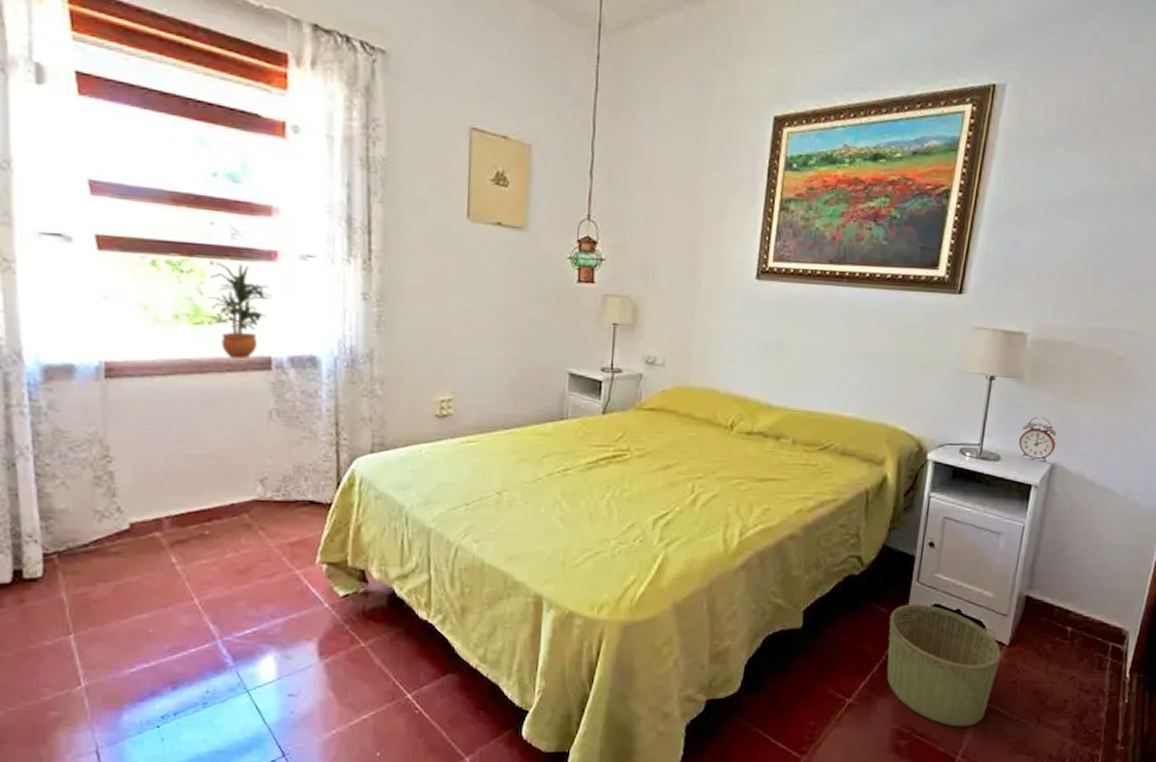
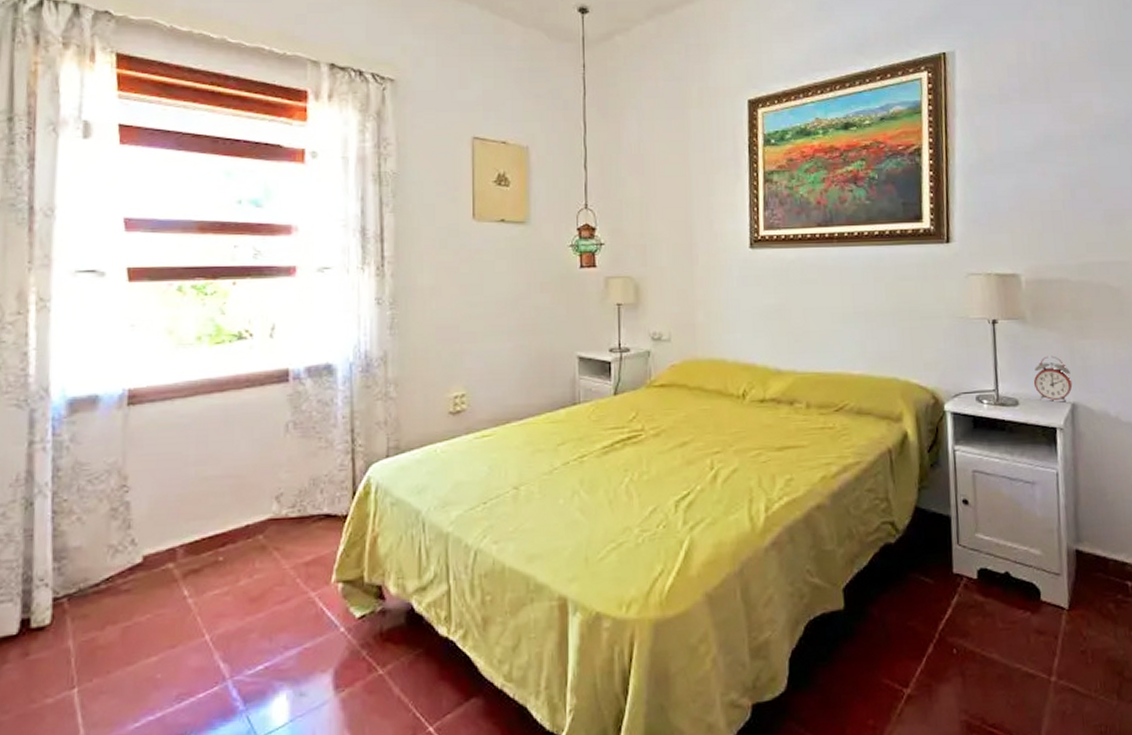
potted plant: present [208,262,271,360] -> none [230,282,290,375]
basket: present [886,604,1001,727] -> none [935,570,1063,713]

